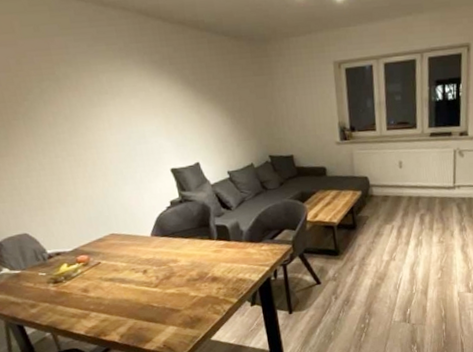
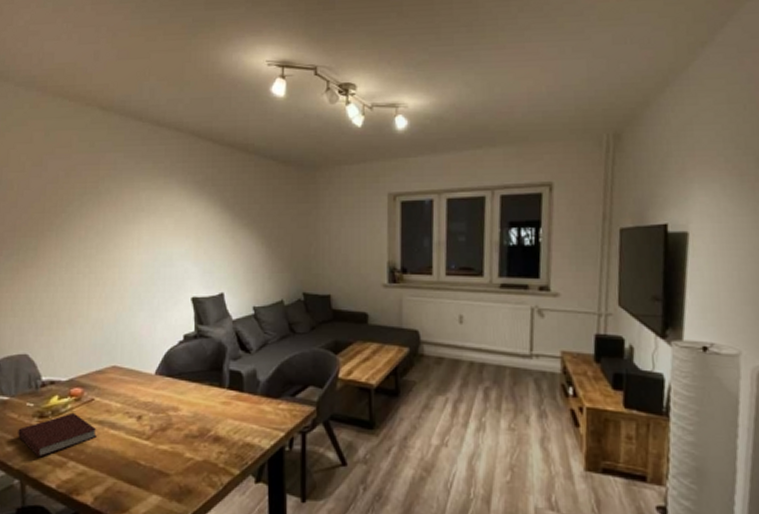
notebook: none [37,275,111,314] -> present [18,412,97,458]

